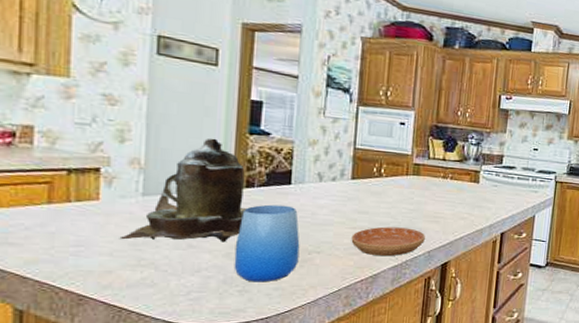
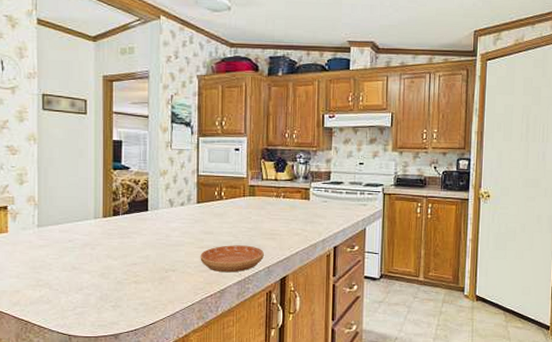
teapot: present [119,138,247,243] -> none [23,175,115,264]
cup: present [234,204,300,282] -> none [107,229,158,298]

